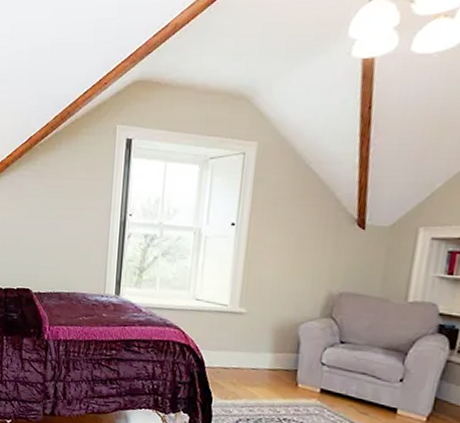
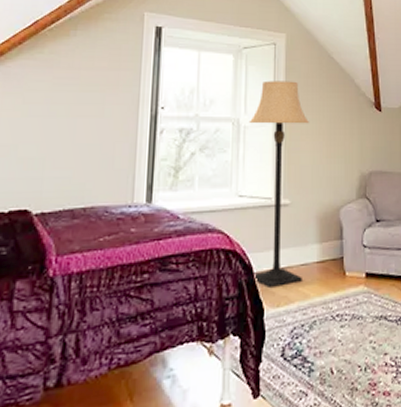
lamp: none [204,192,276,384] -> present [249,80,310,289]

